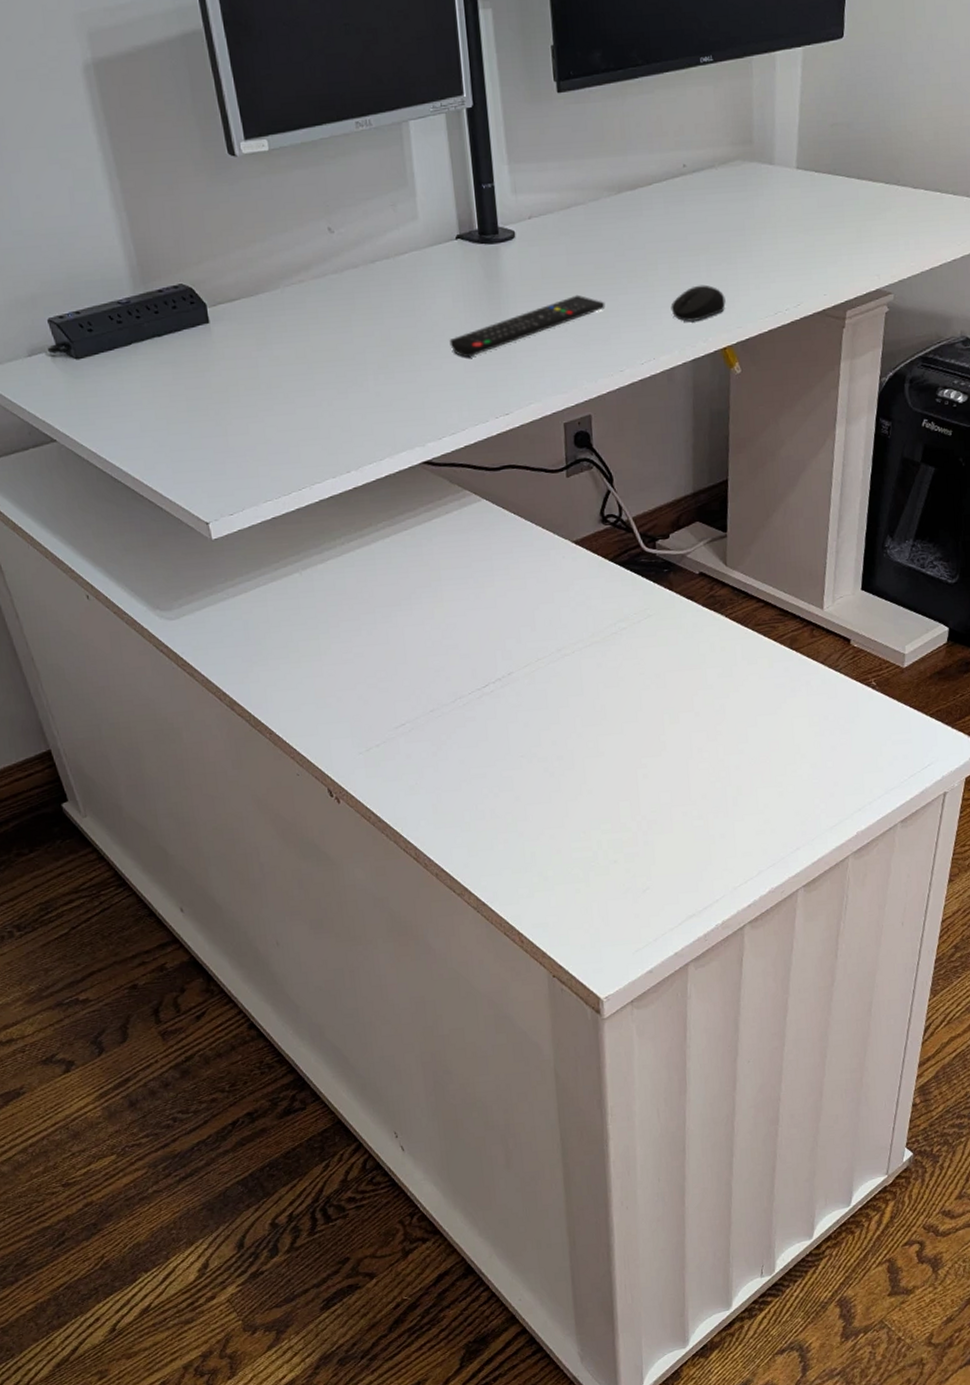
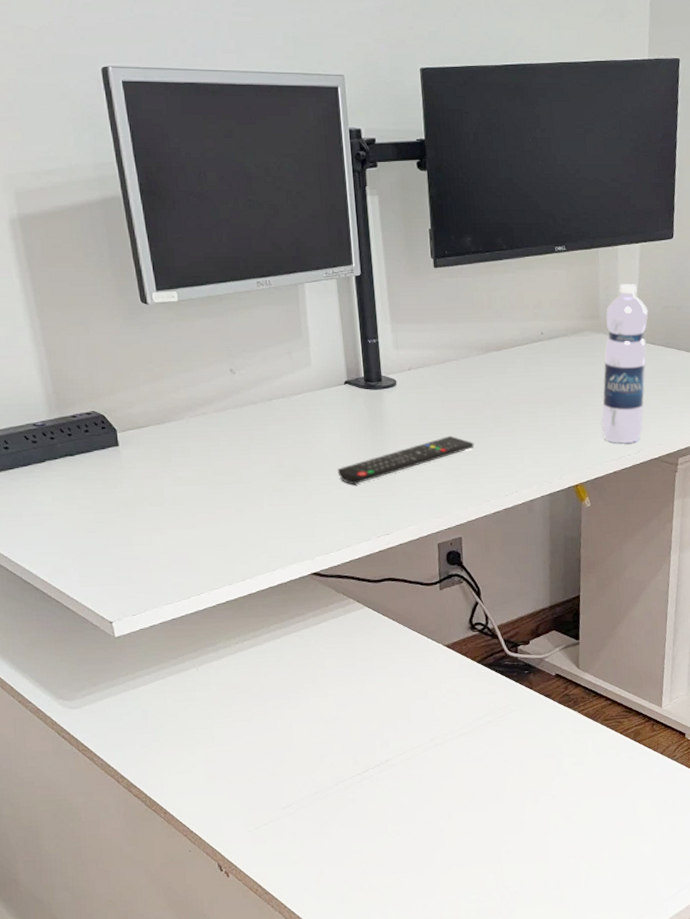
computer mouse: present [670,284,726,322] -> none [530,432,578,463]
water bottle: none [755,98,812,296] -> present [601,284,649,444]

